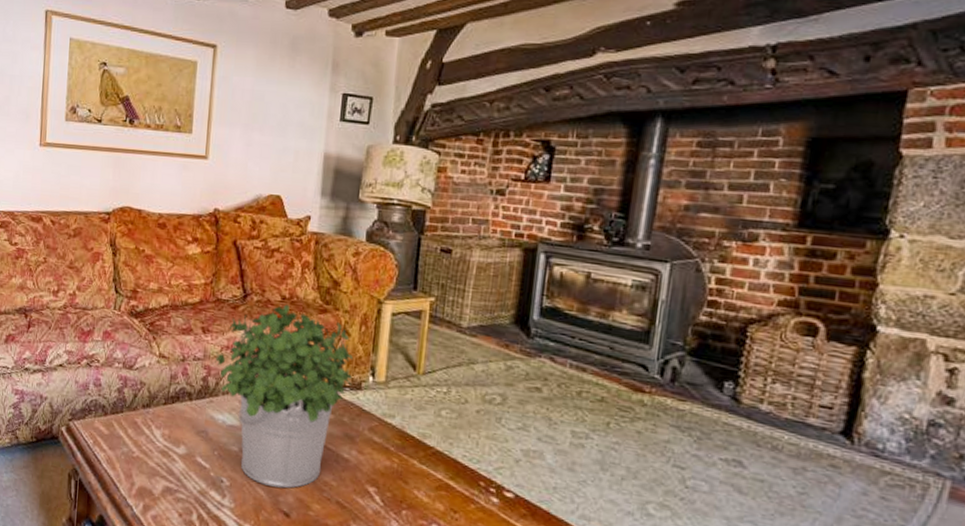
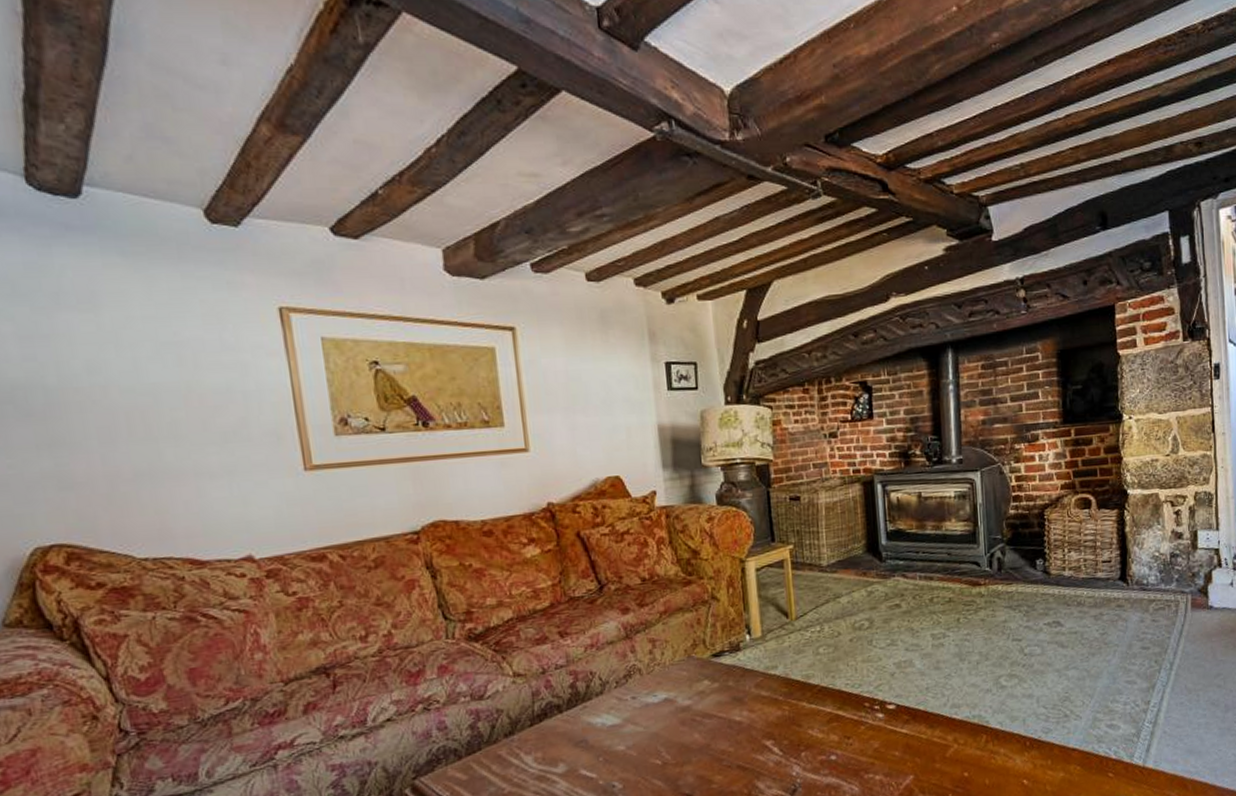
potted plant: present [214,304,354,489] -> none [579,585,731,775]

